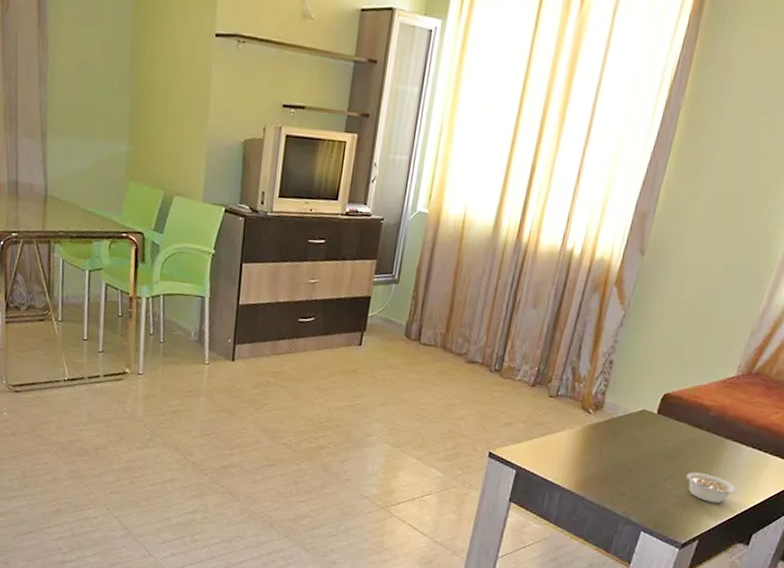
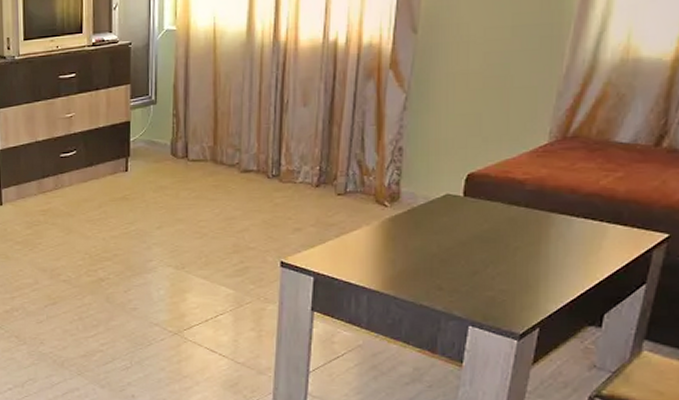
legume: present [686,472,737,504] -> none [510,254,574,285]

